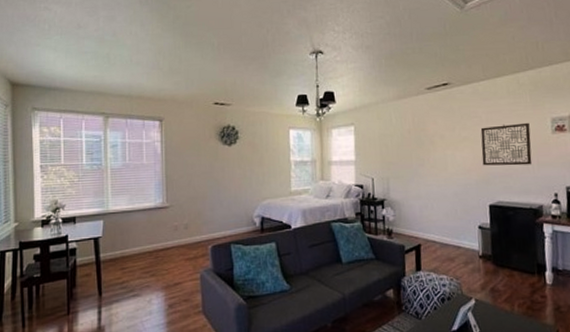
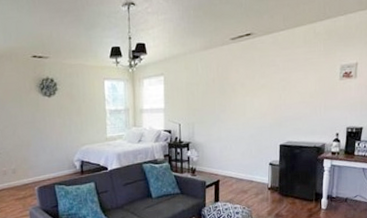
wall art: present [480,122,532,166] -> none [276,70,321,111]

